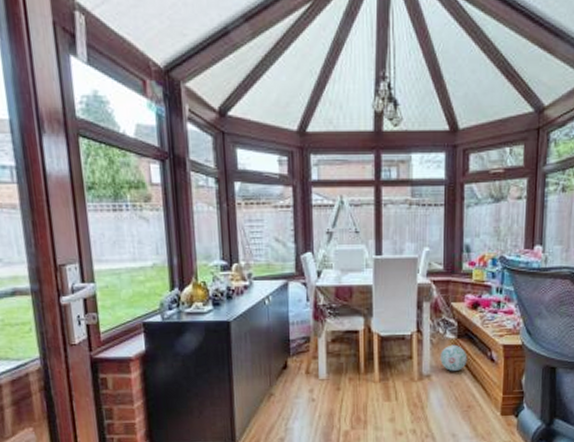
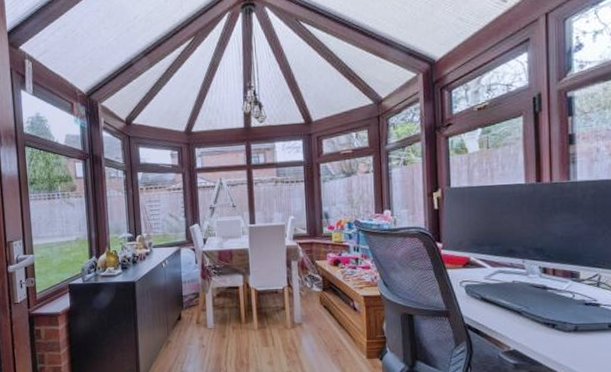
ball: present [440,344,468,371] -> none [309,296,333,319]

